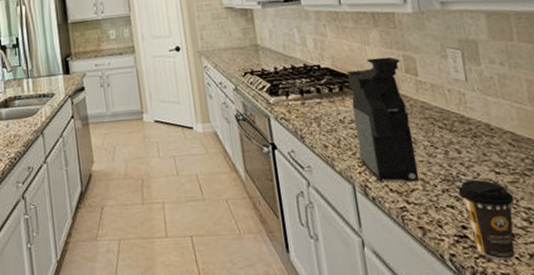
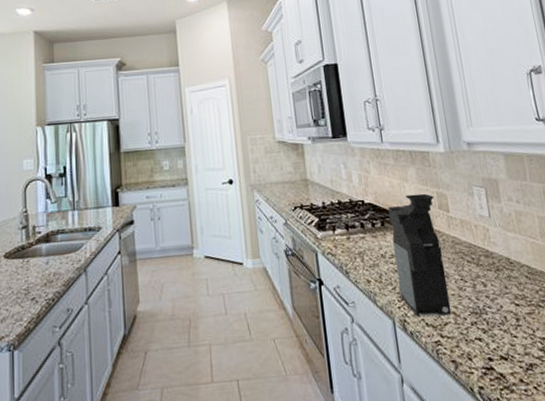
coffee cup: present [458,180,515,261] -> none [484,312,533,391]

